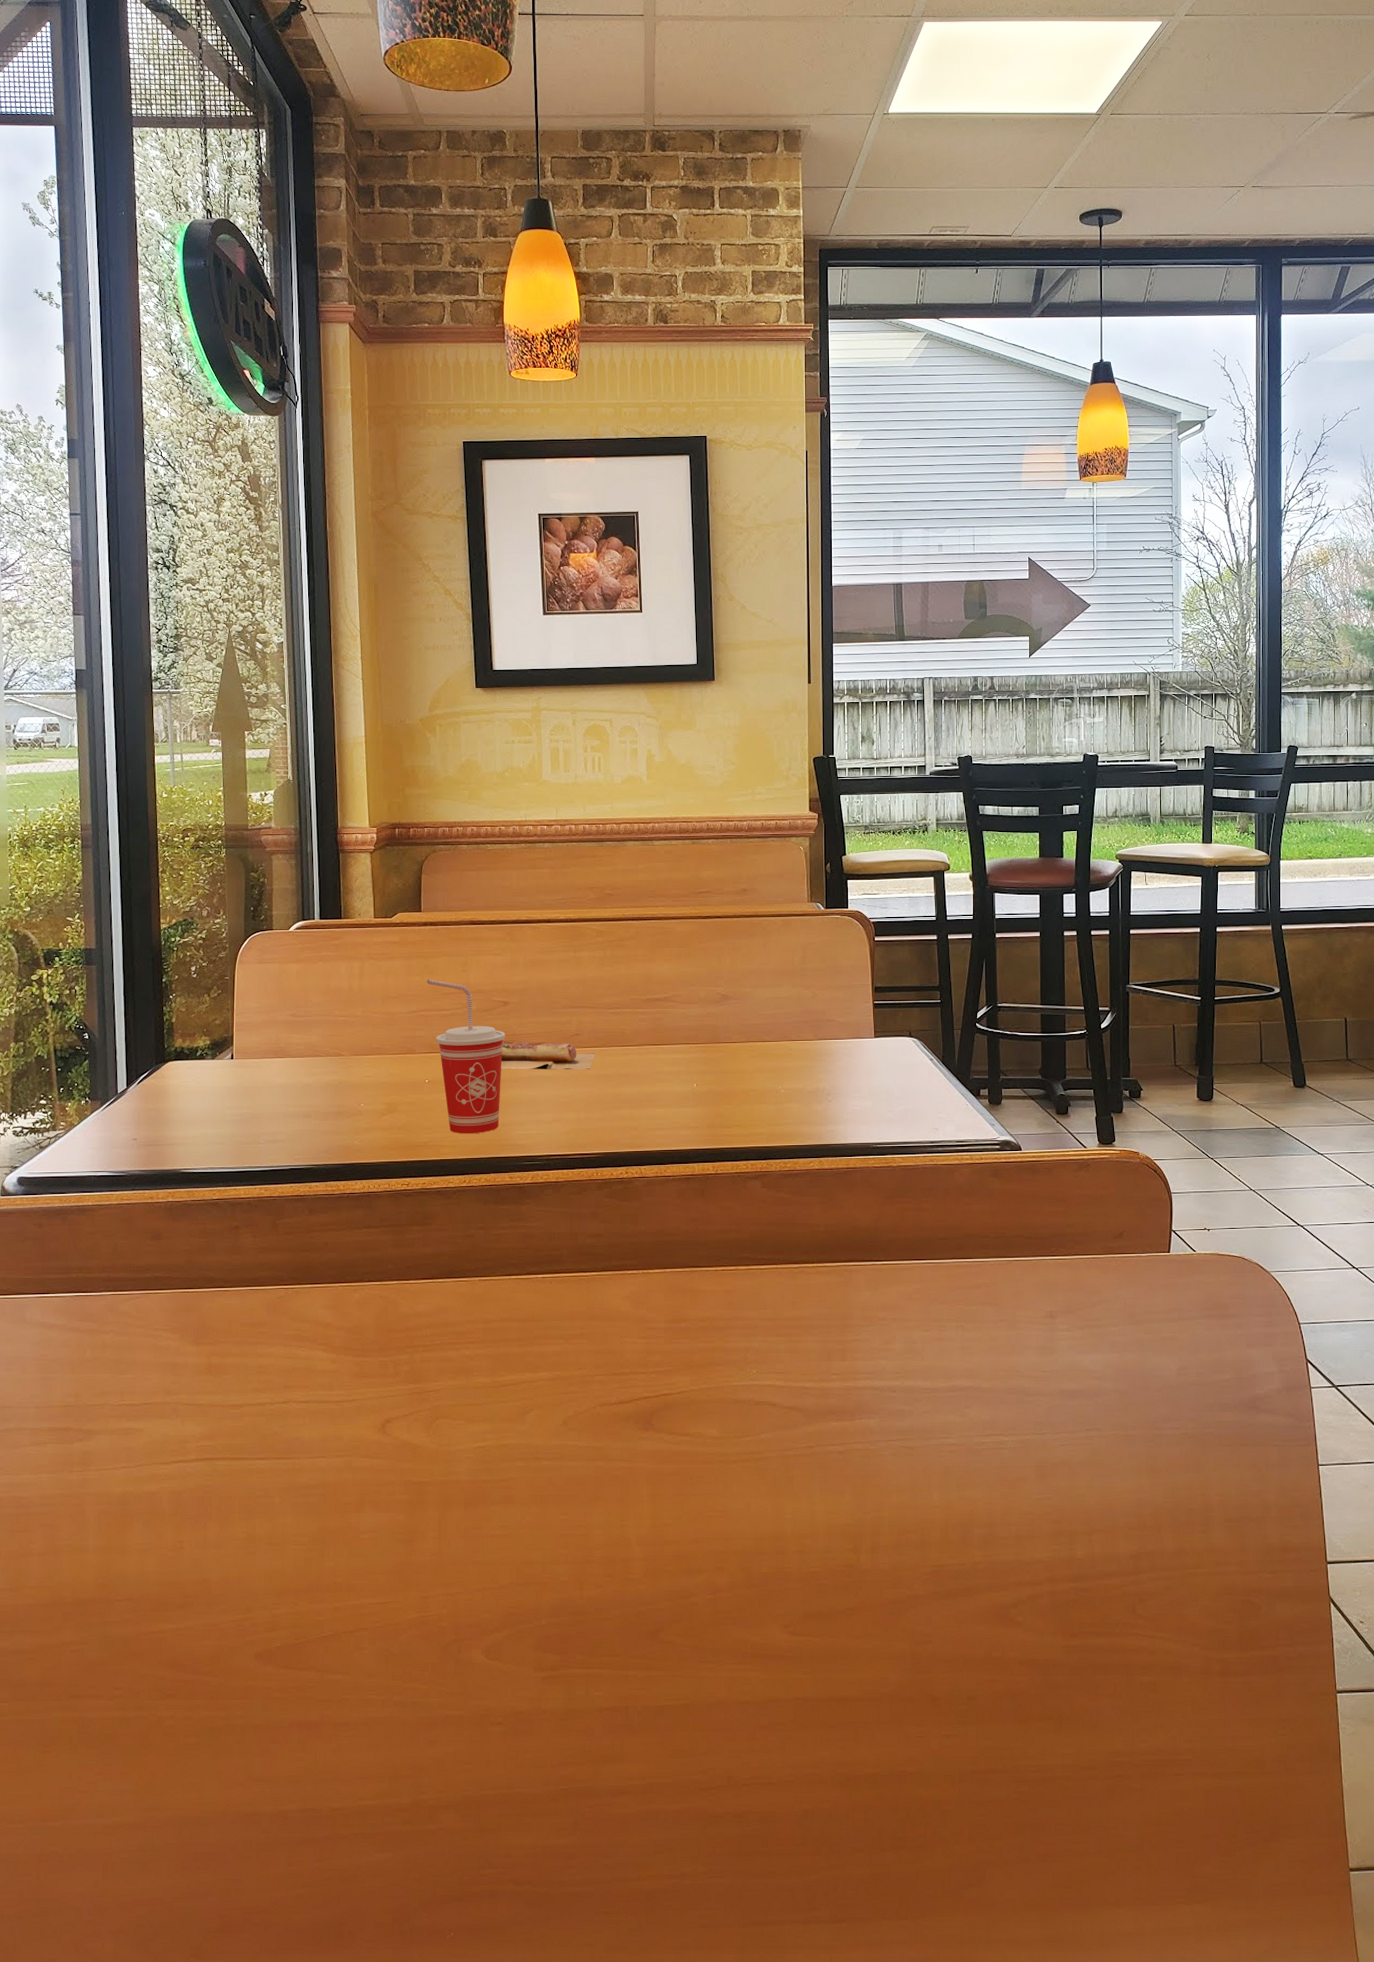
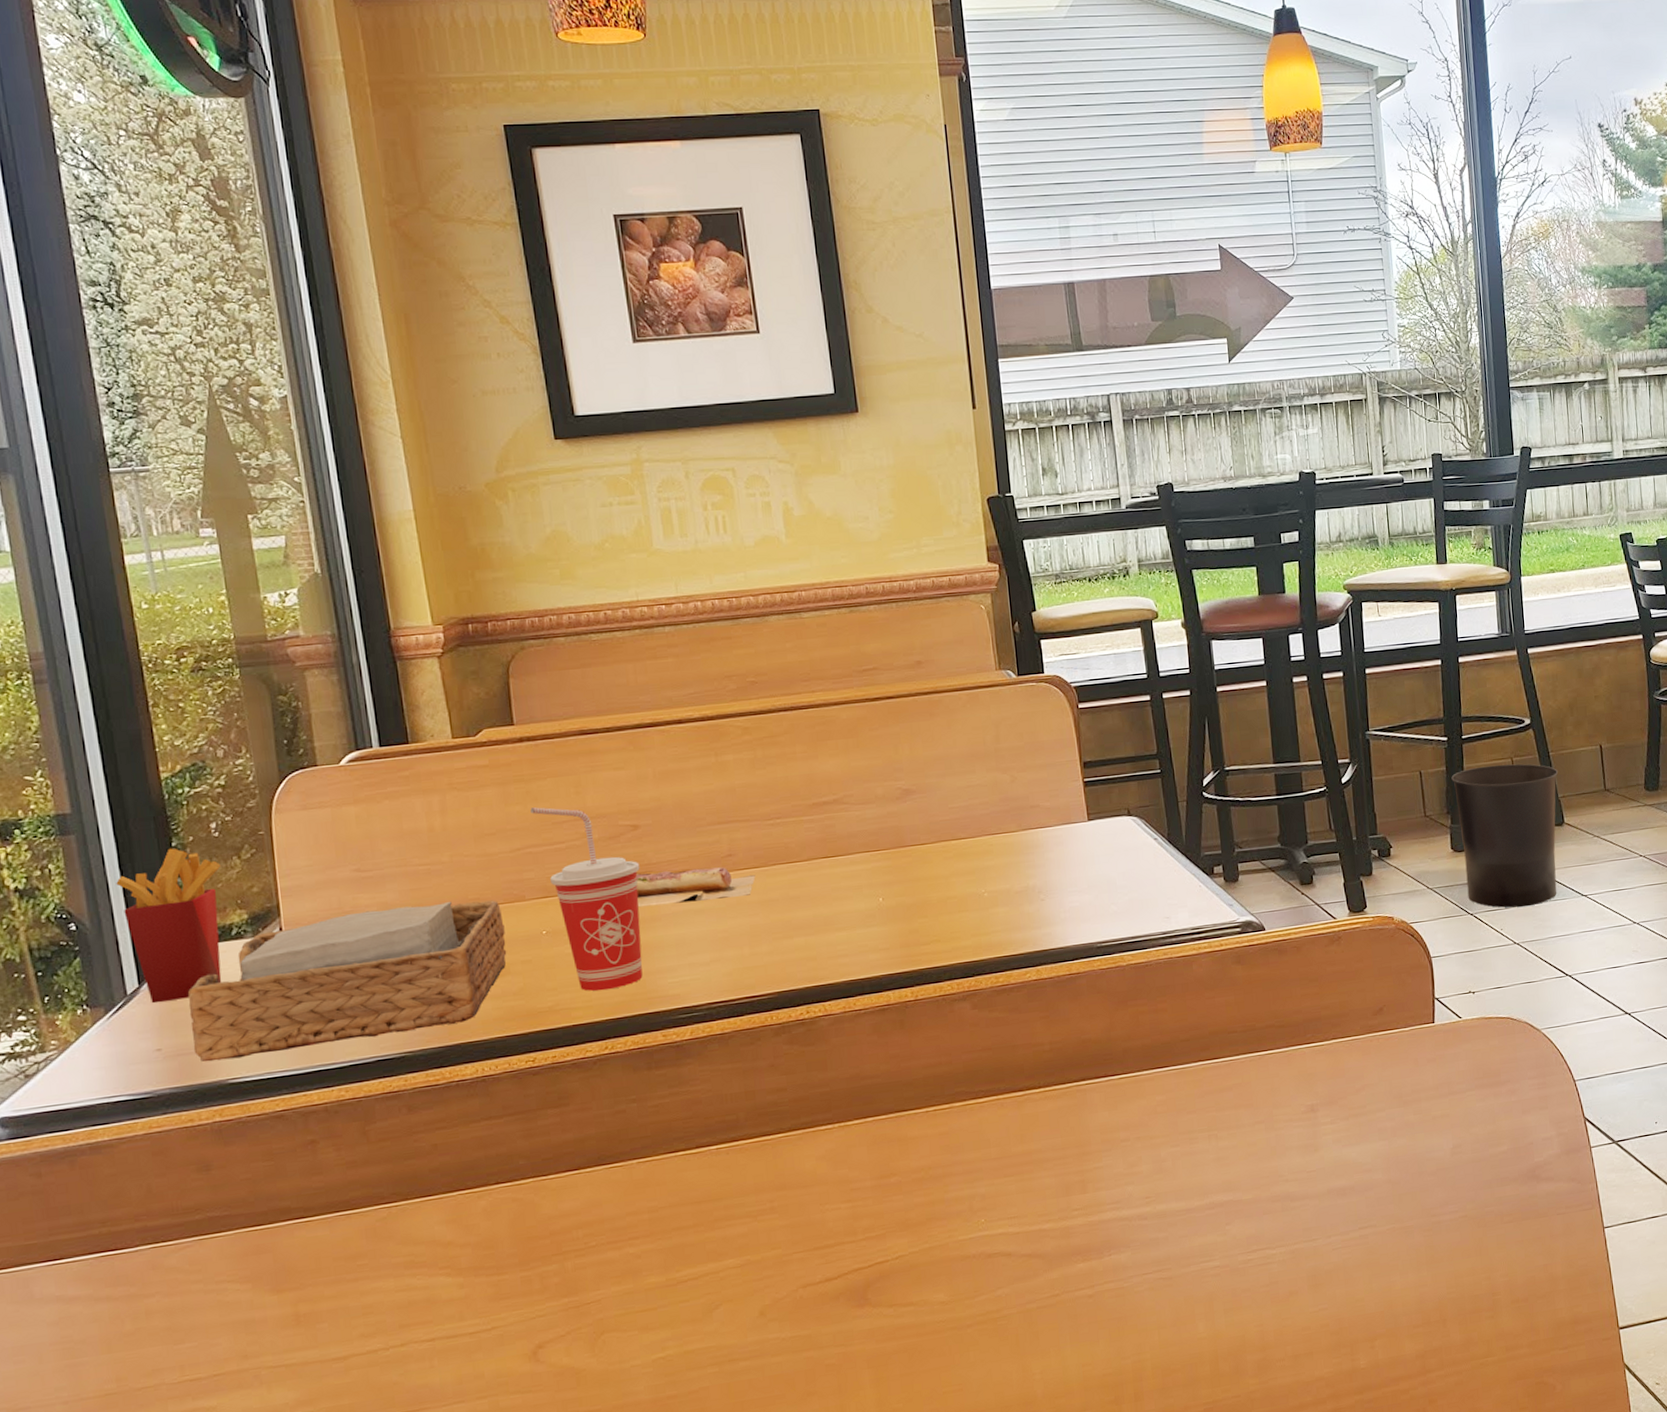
french fries: none [120,983,196,1103] -> present [116,848,222,1004]
napkin holder: none [159,1048,397,1153] -> present [187,900,507,1062]
waste bin: none [1202,1026,1303,1157] -> present [1451,764,1559,908]

